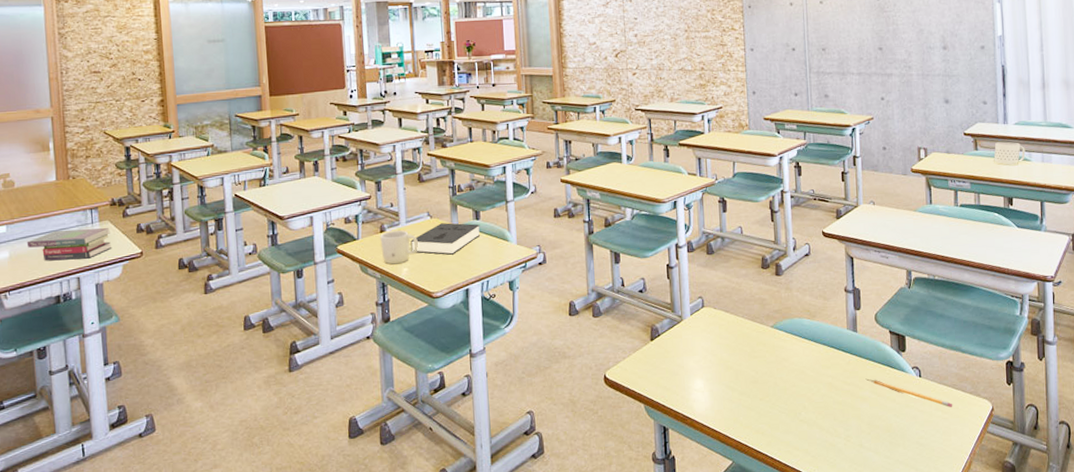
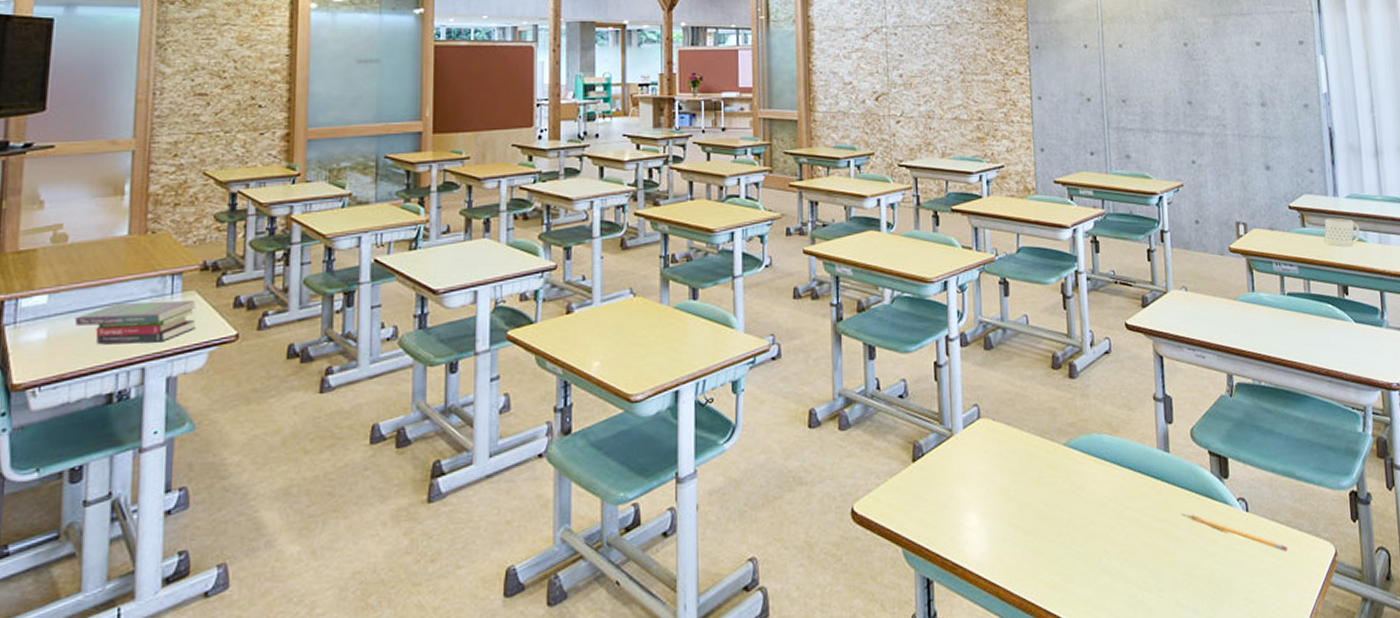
mug: present [380,230,418,265] -> none [565,312,615,357]
booklet: present [410,222,481,255] -> none [605,303,698,345]

